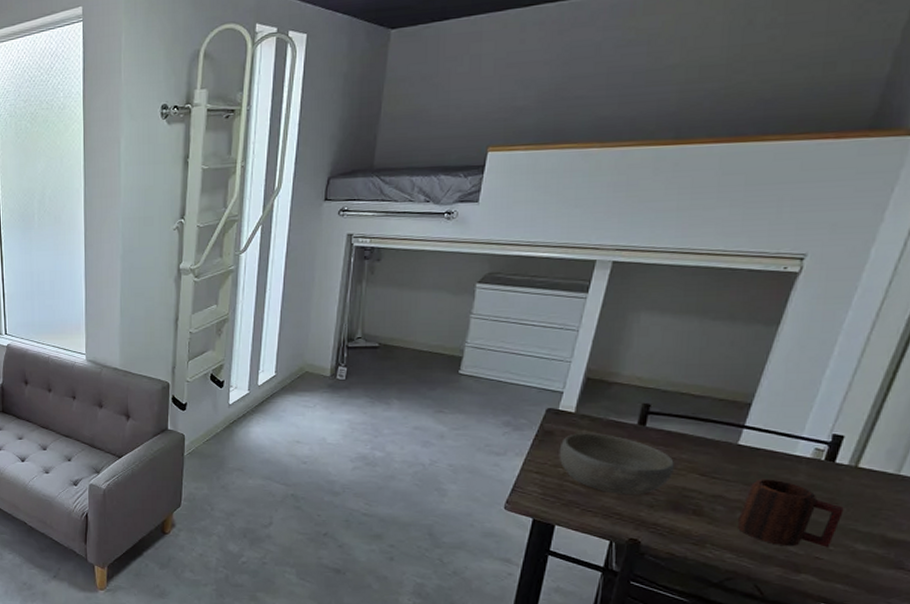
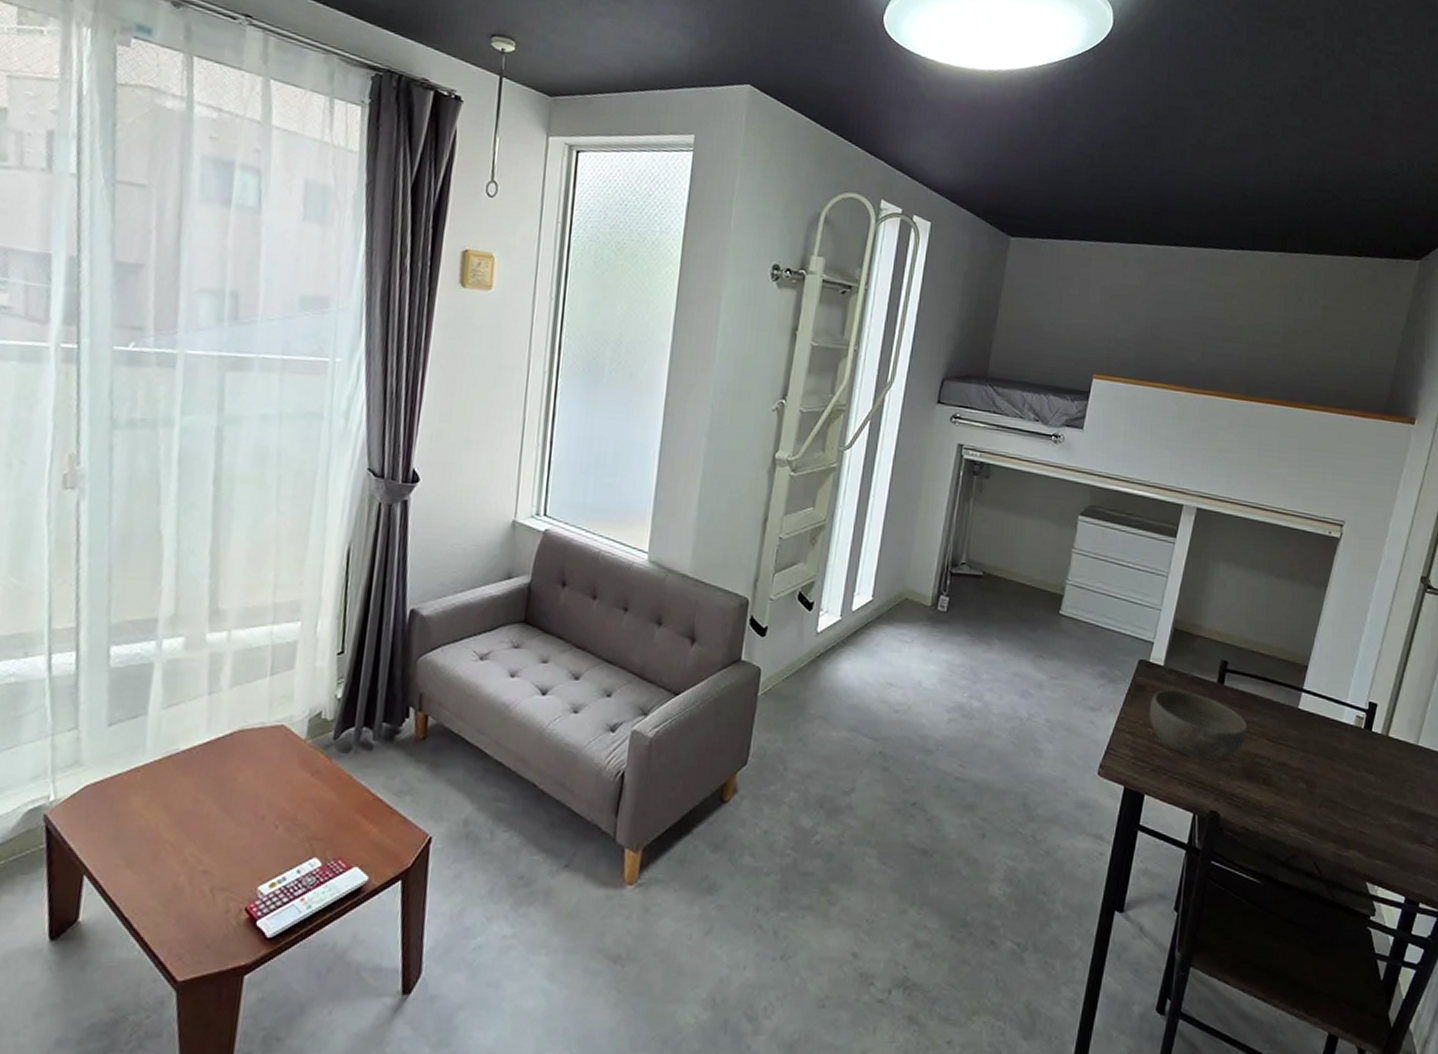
mug: present [738,479,844,548] -> none [1300,746,1380,821]

